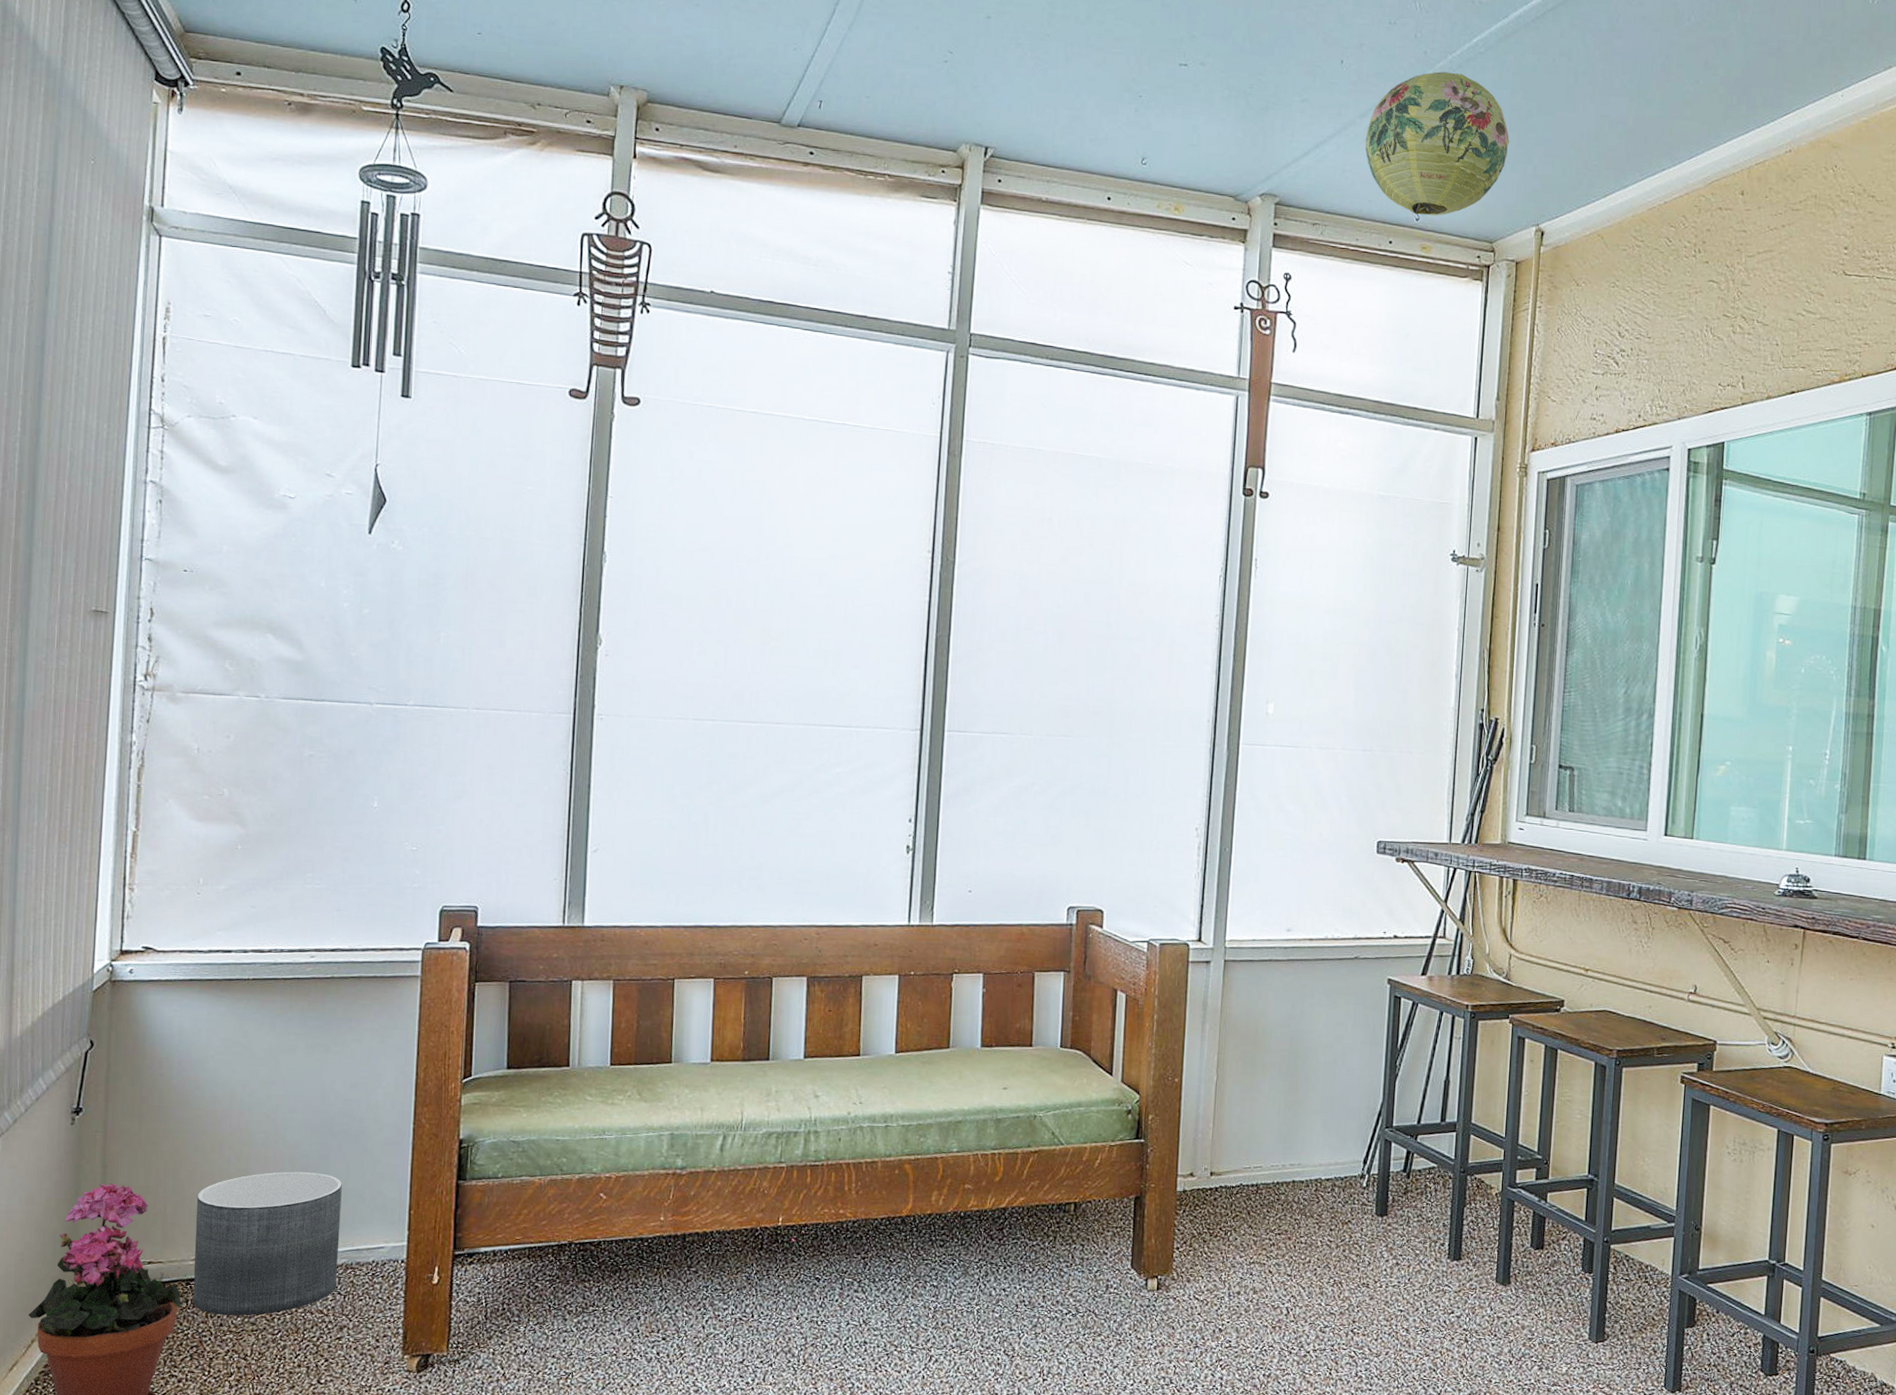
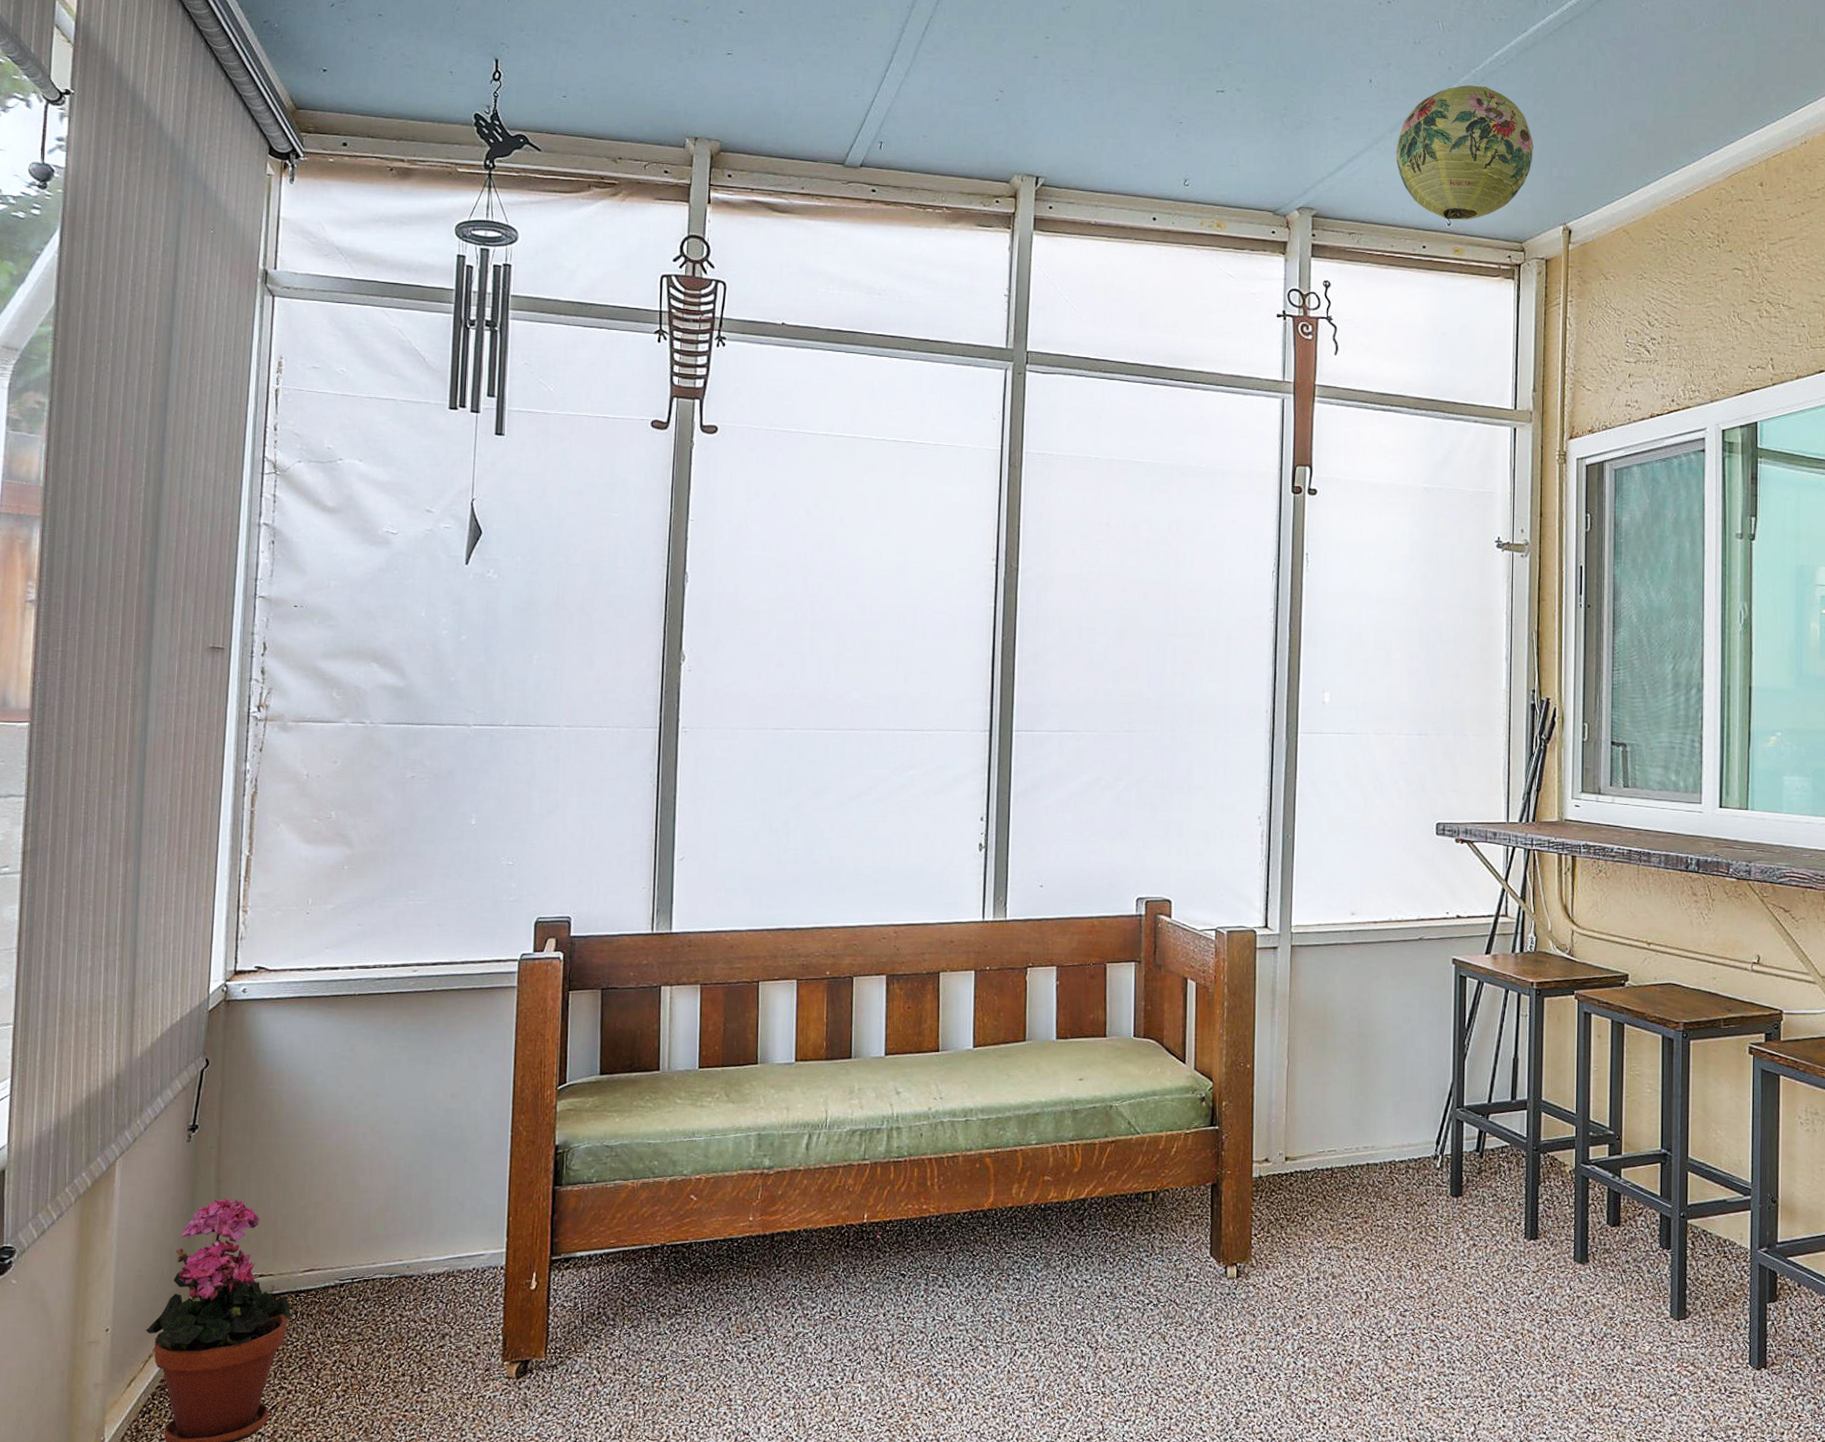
planter: present [193,1171,342,1316] -> none [302,1182,444,1327]

